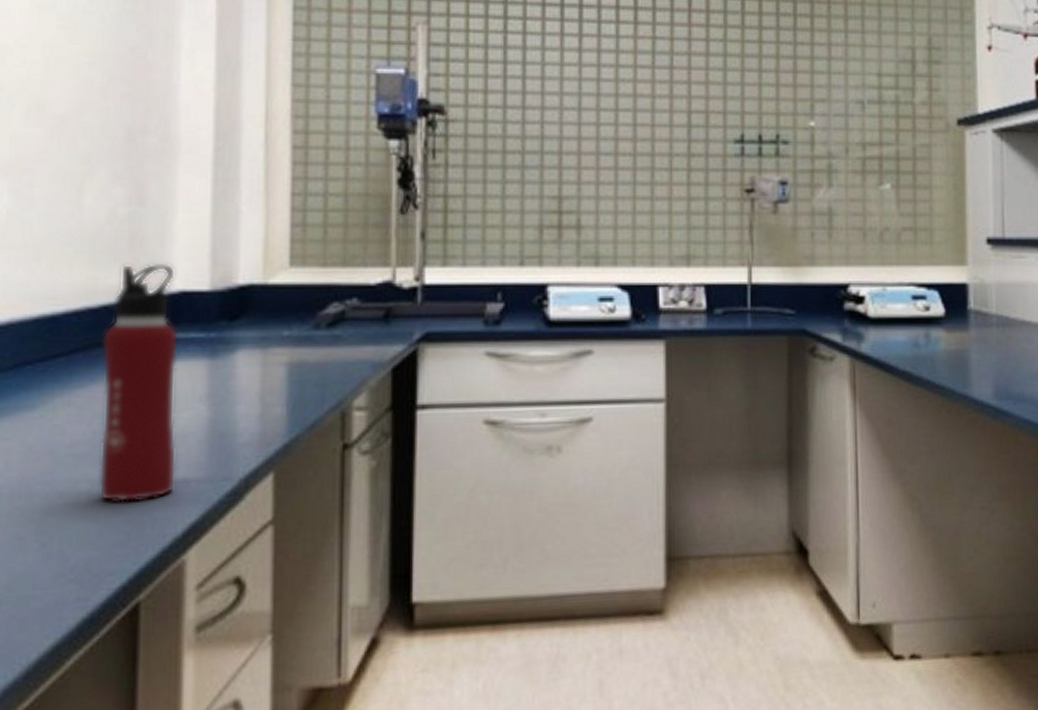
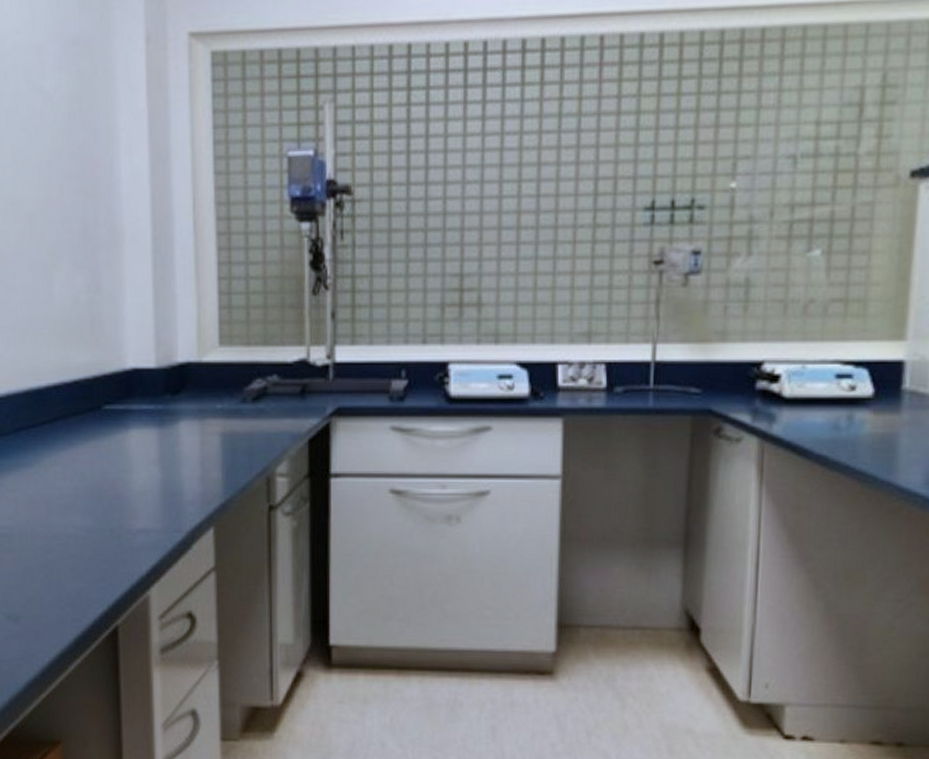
water bottle: present [98,263,179,502] -> none [76,343,139,545]

